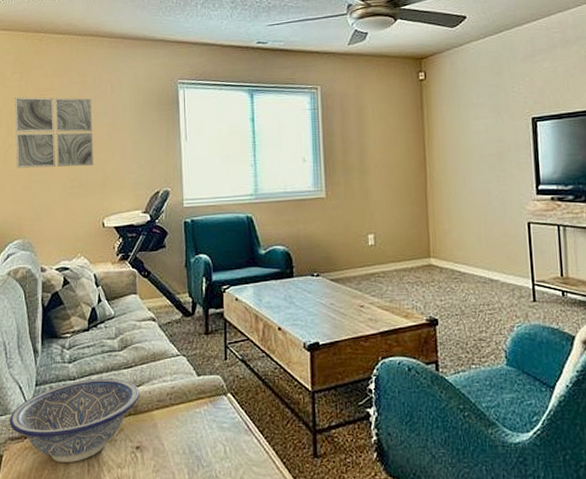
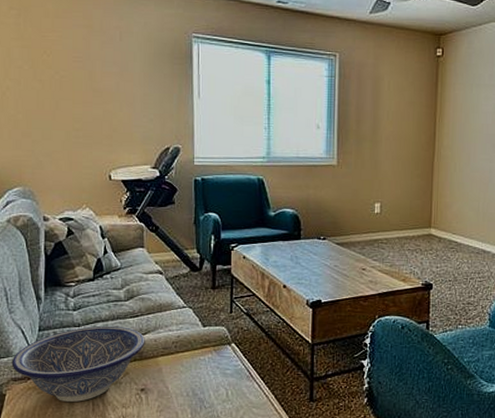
wall art: present [15,97,94,168] -> none [12,36,100,117]

